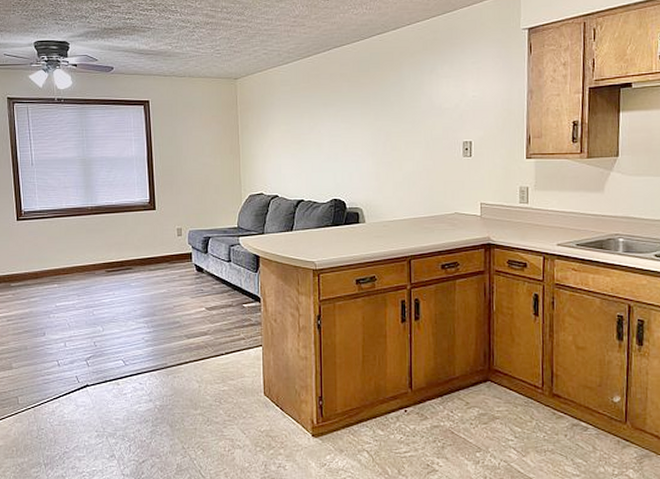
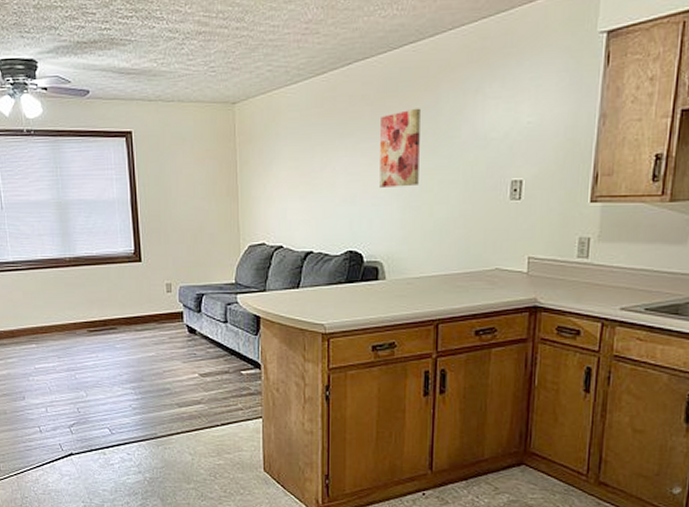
wall art: none [356,84,389,147] -> present [380,108,420,188]

